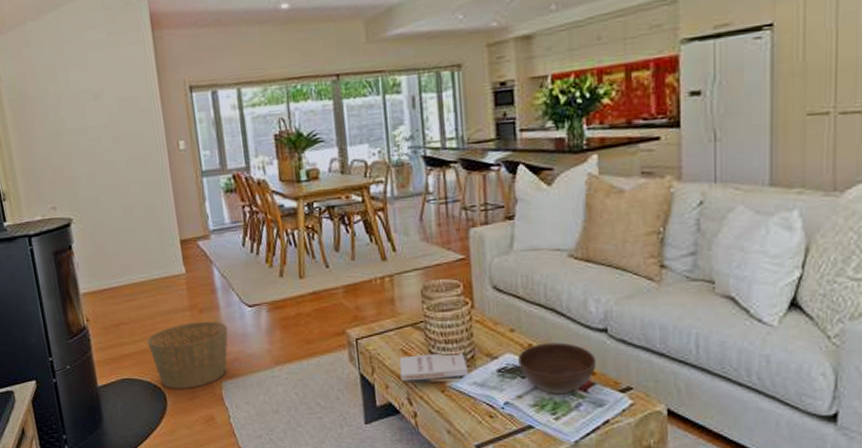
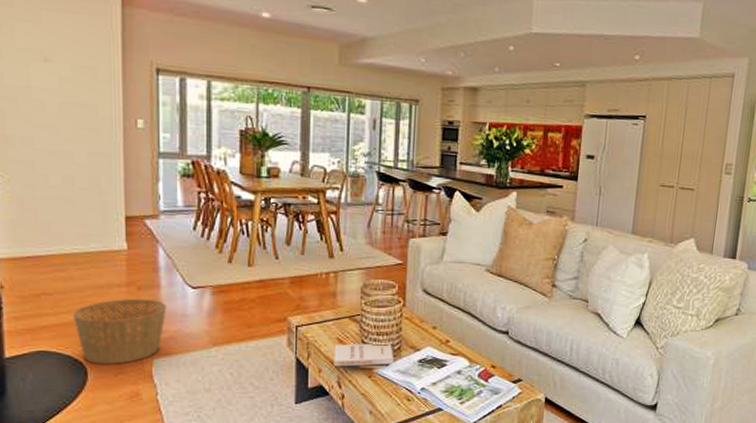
bowl: present [518,342,597,396] -> none [436,340,498,384]

